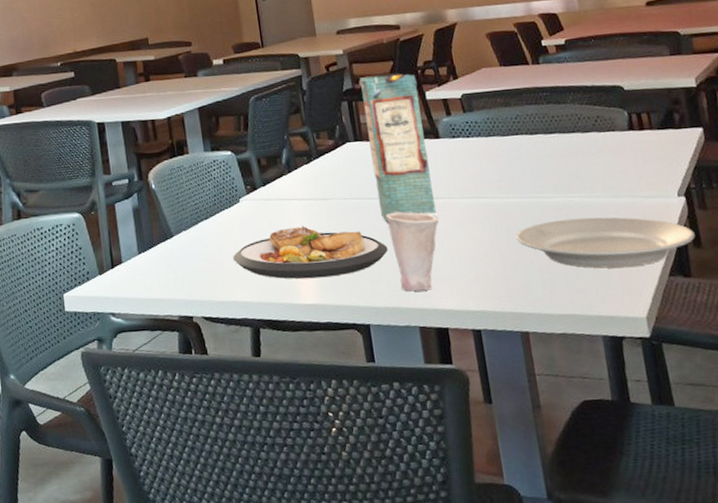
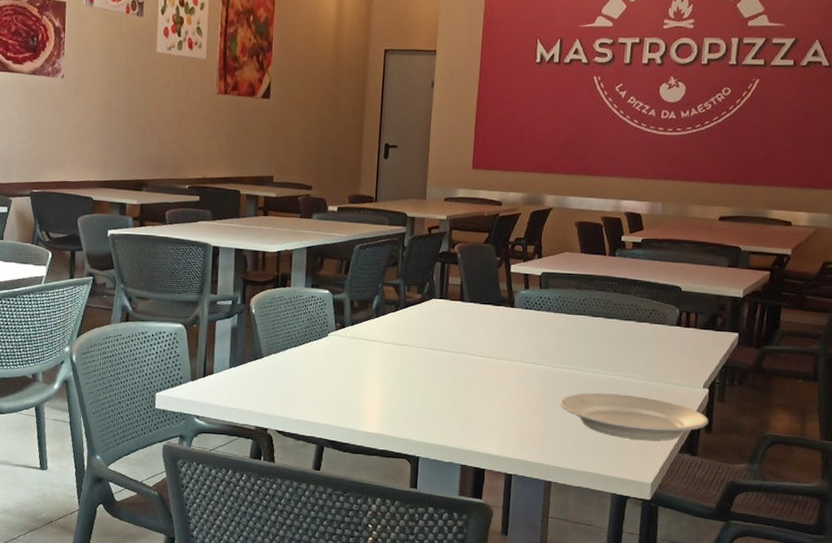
plate: present [233,225,388,279] -> none [313,364,449,412]
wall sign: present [359,73,436,224] -> none [449,243,506,375]
cup: present [386,211,440,292] -> none [453,365,498,435]

